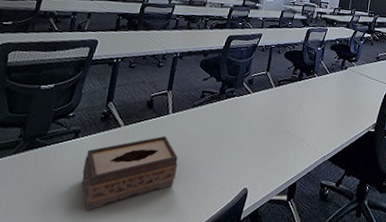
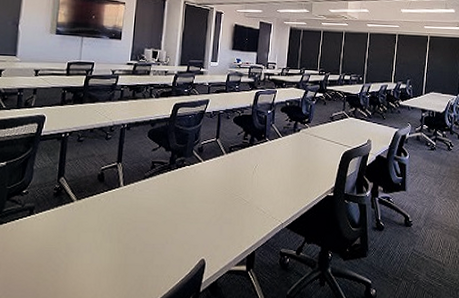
tissue box: present [81,136,178,211] -> none [39,209,133,287]

